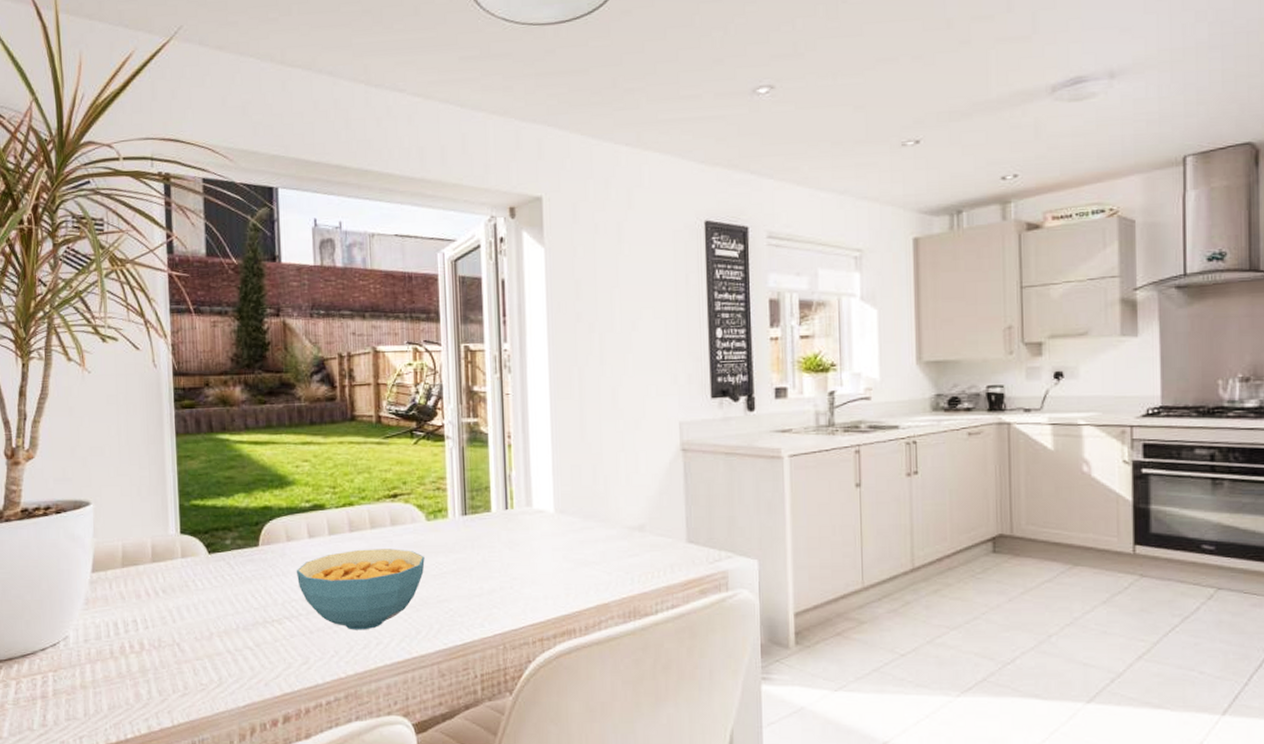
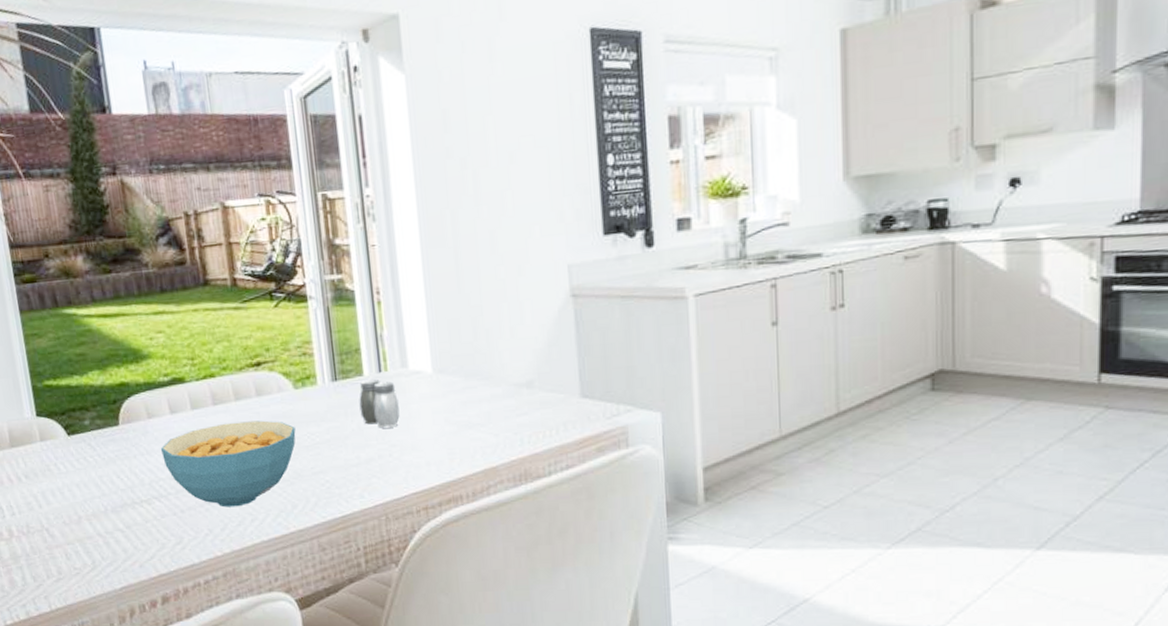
salt and pepper shaker: none [485,515,522,562] -> present [359,378,400,428]

